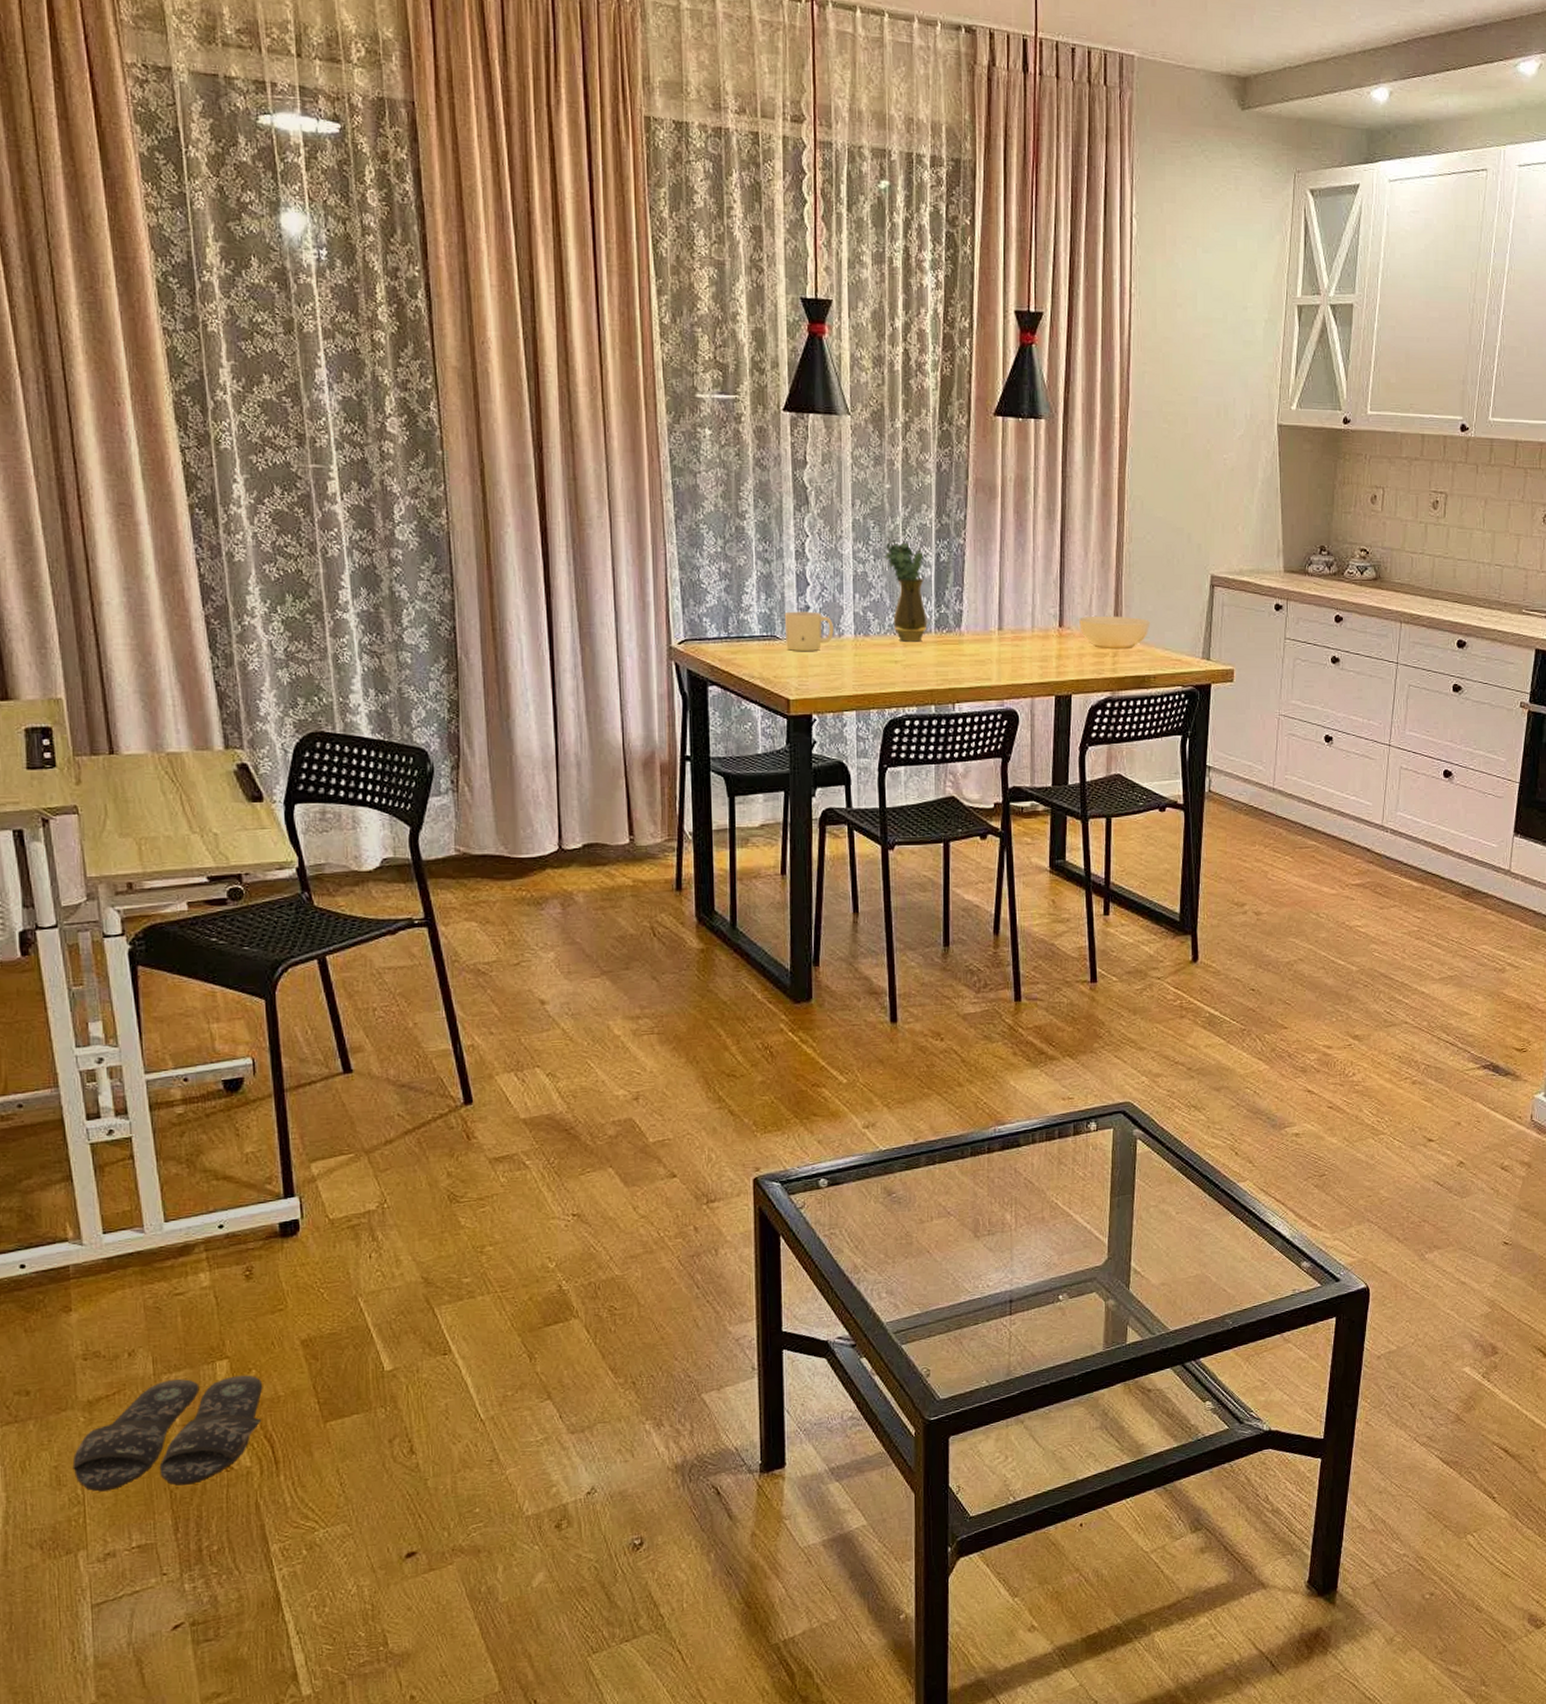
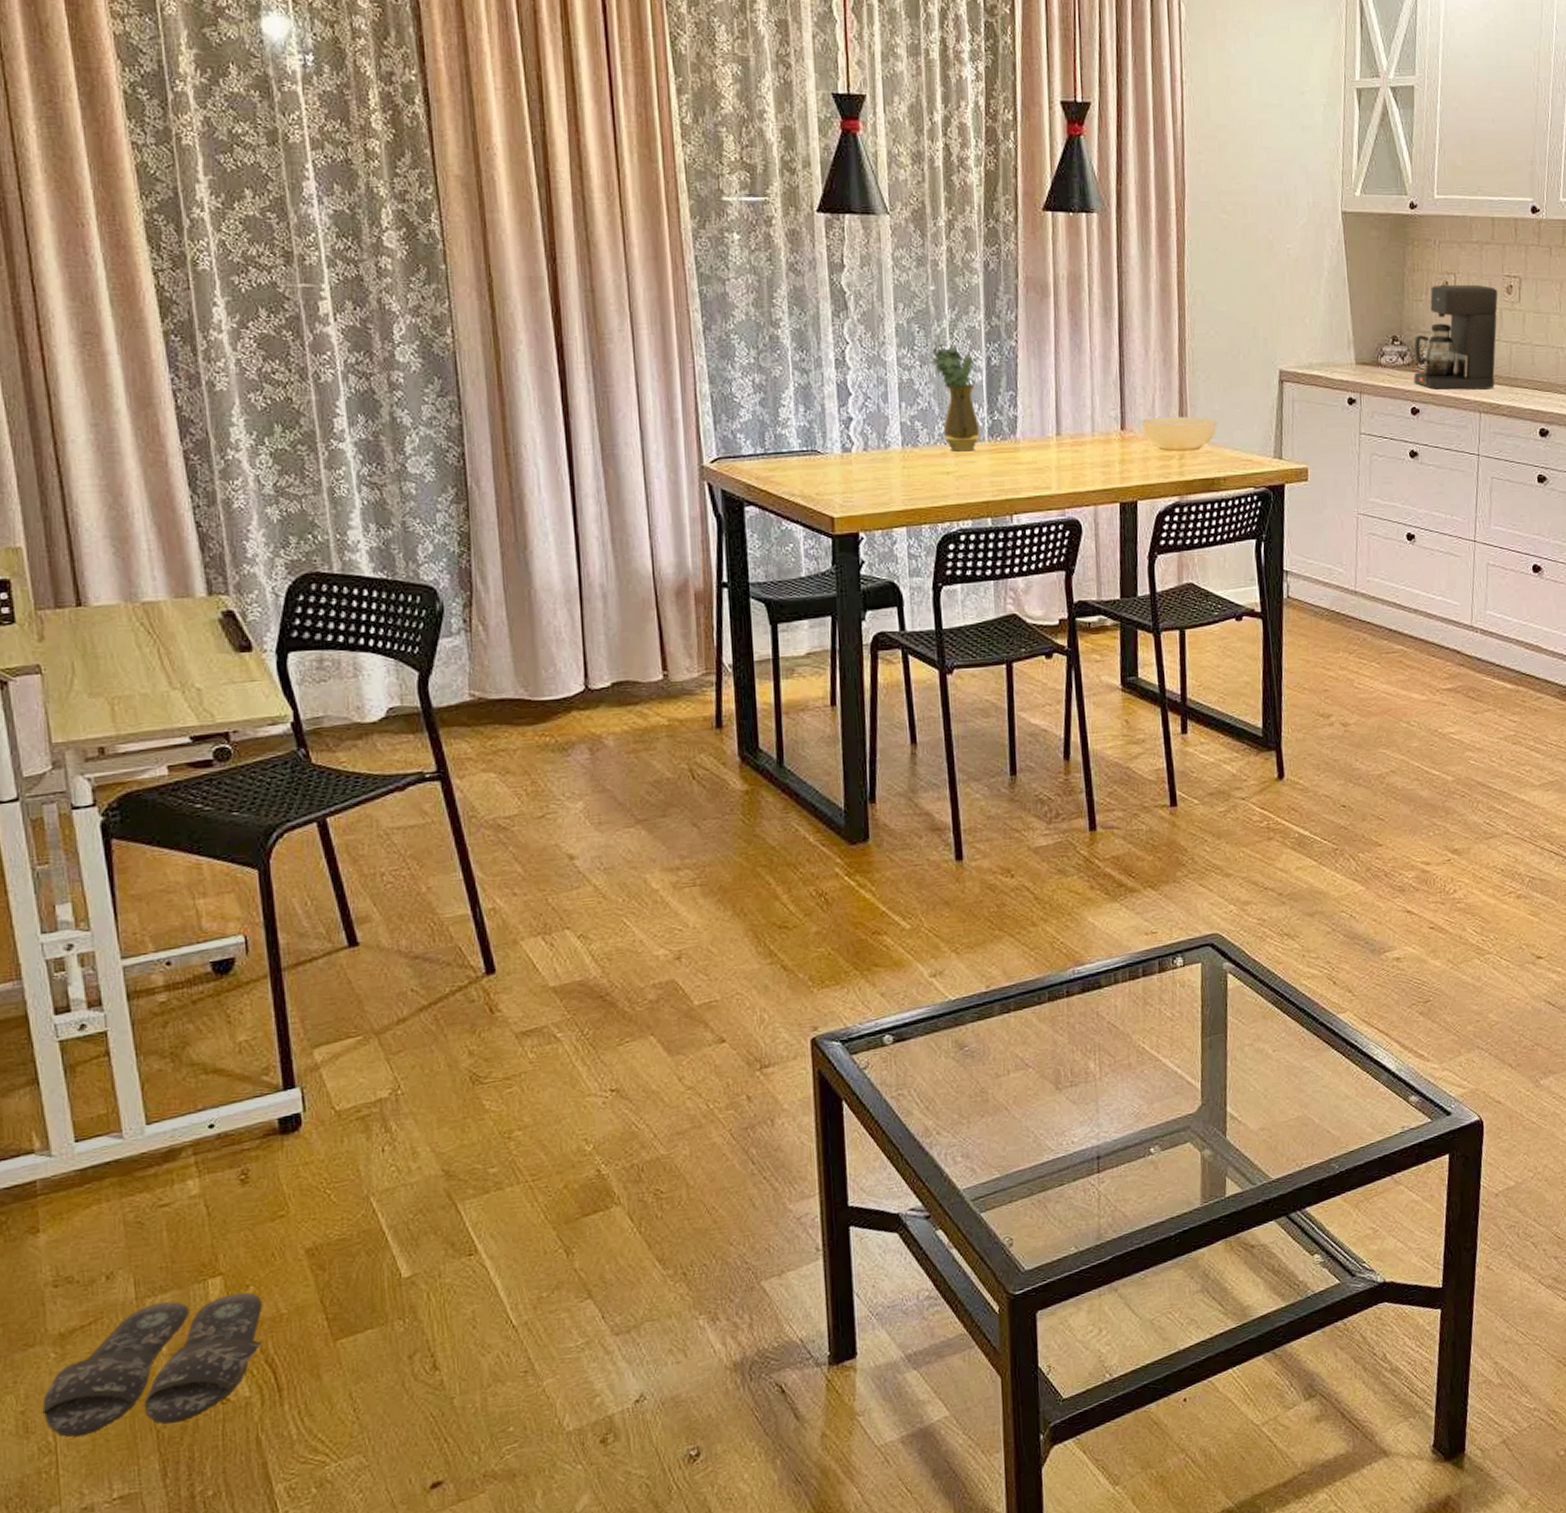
mug: present [784,611,834,652] -> none [825,423,879,467]
coffee maker: none [1339,498,1424,601] -> present [1414,284,1498,391]

